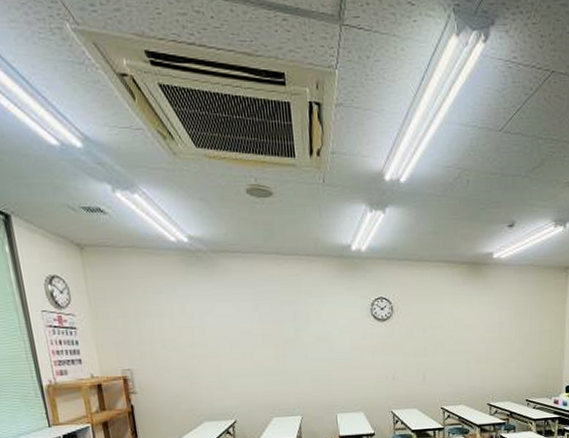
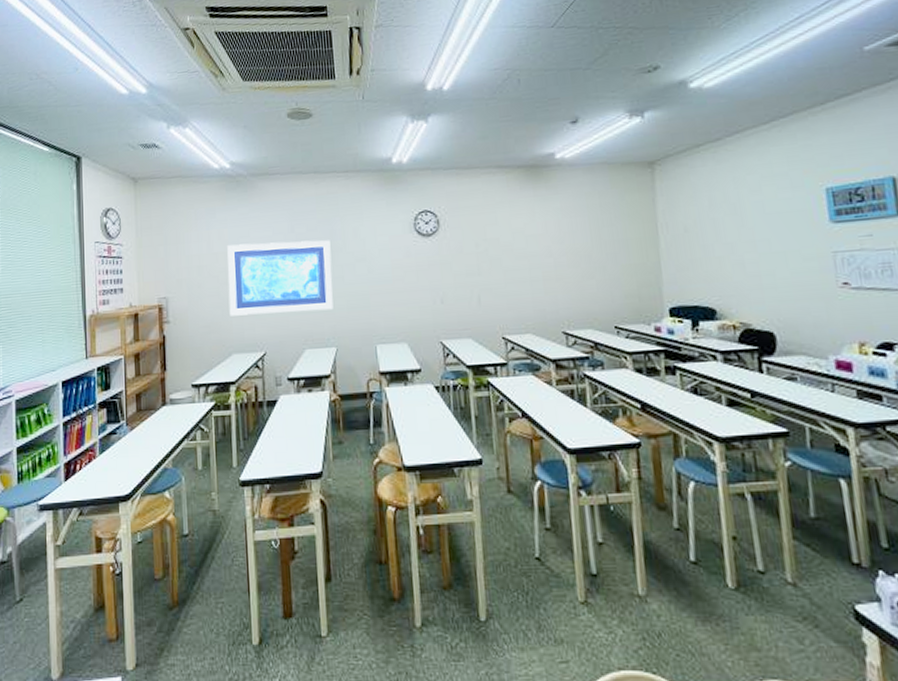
wall art: none [191,319,298,388] -> present [227,240,334,316]

